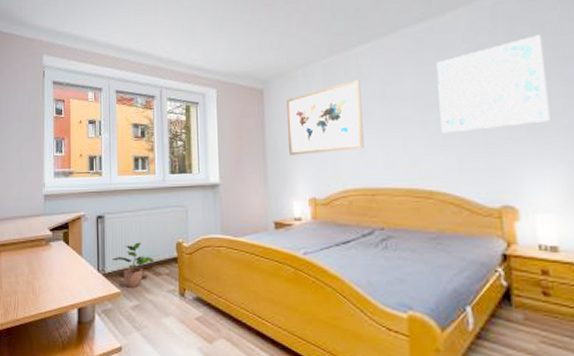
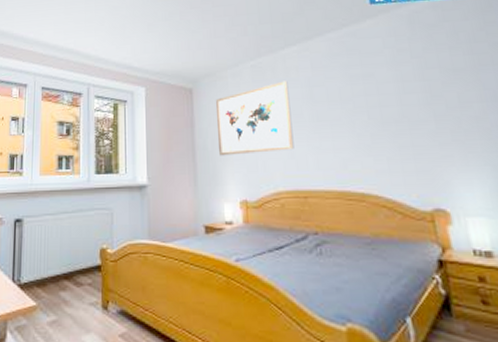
potted plant: present [112,242,154,288] -> none [30,248,75,300]
wall art: present [436,34,550,134] -> none [360,42,473,135]

